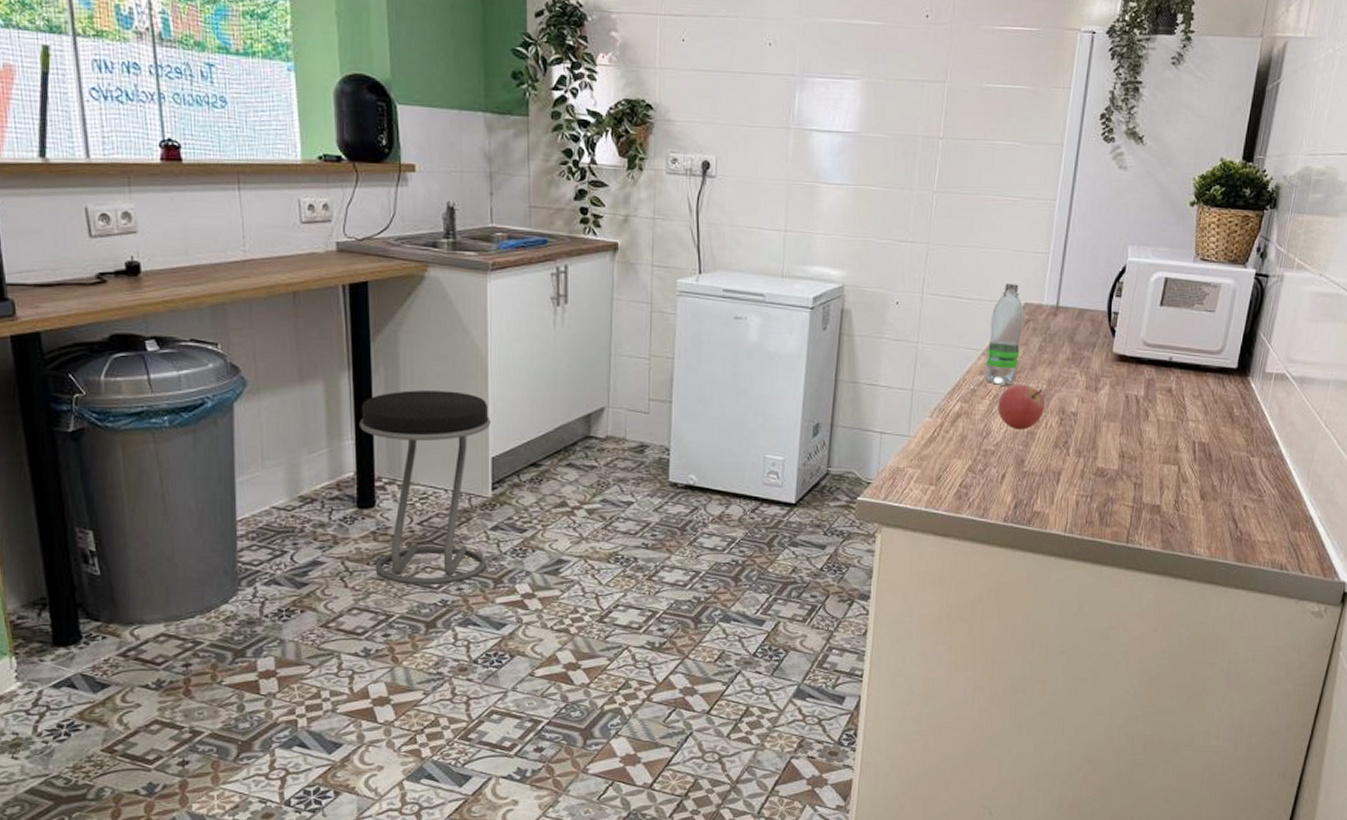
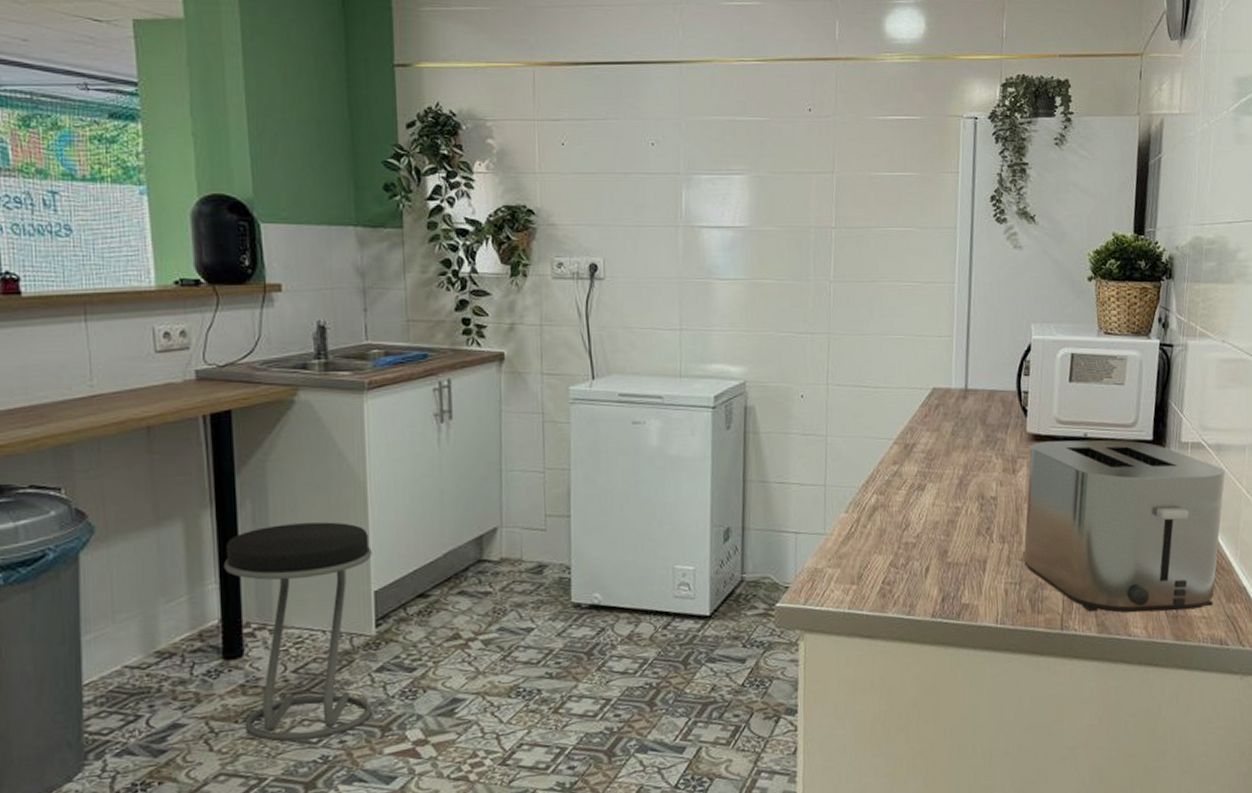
bottle: present [984,284,1024,385] -> none [897,369,934,474]
fruit: present [998,384,1044,430] -> none [915,471,963,520]
toaster: none [1097,363,1306,534] -> present [1023,440,1225,613]

